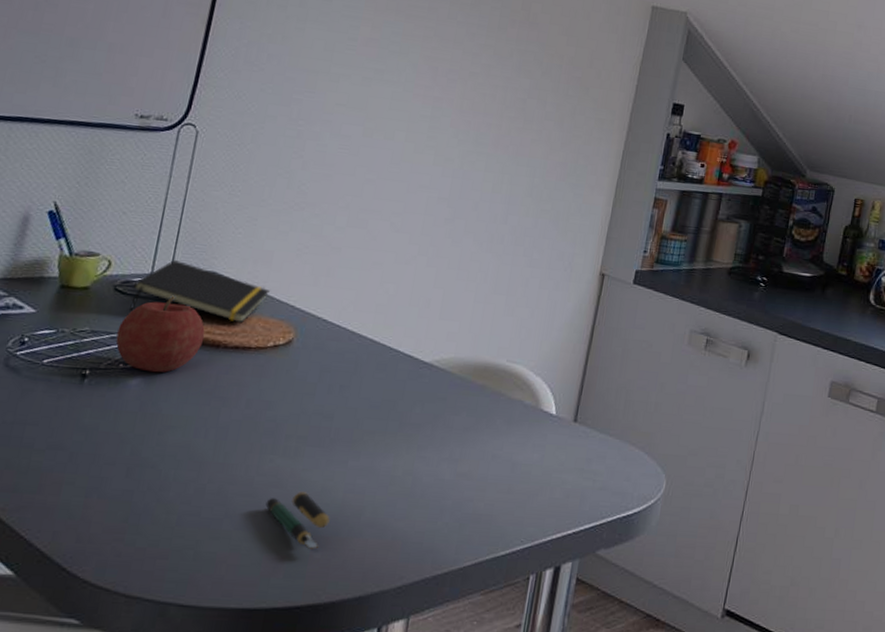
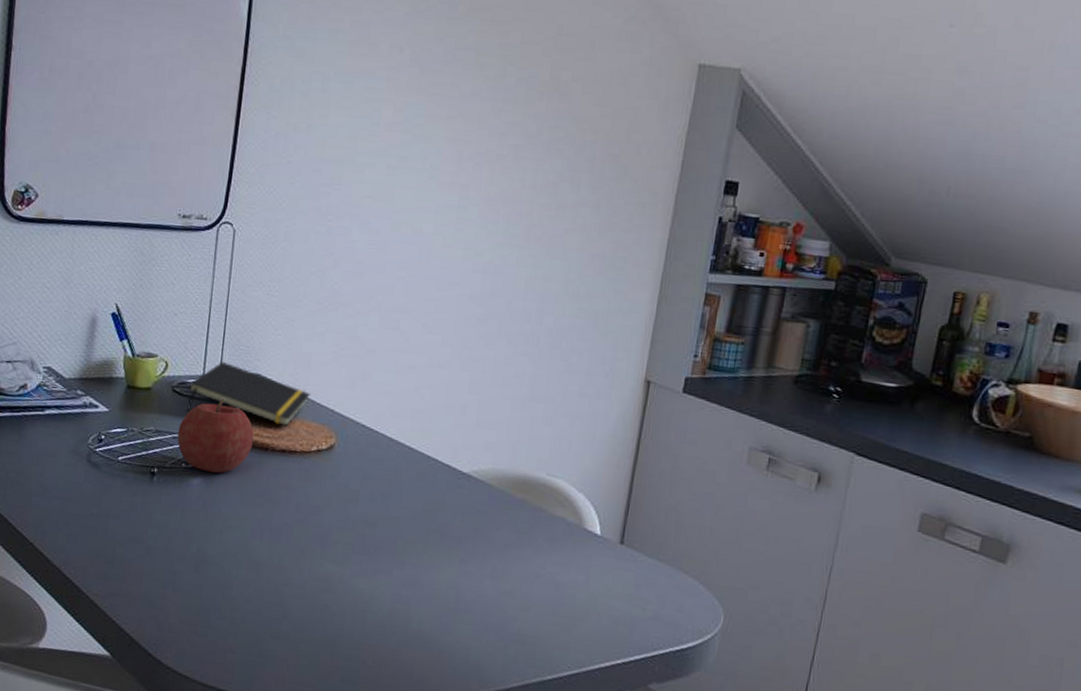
pen: present [265,492,330,549] -> none [318,598,379,656]

